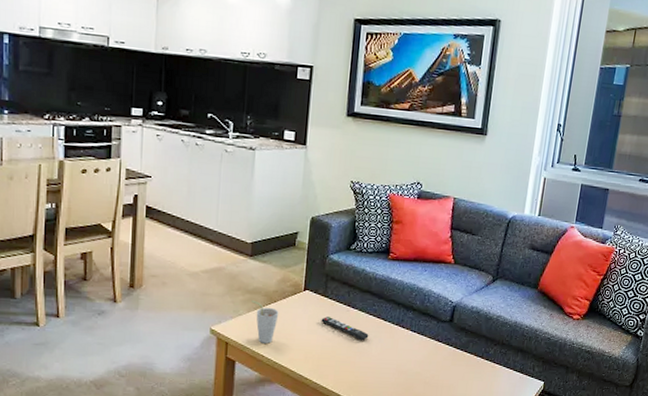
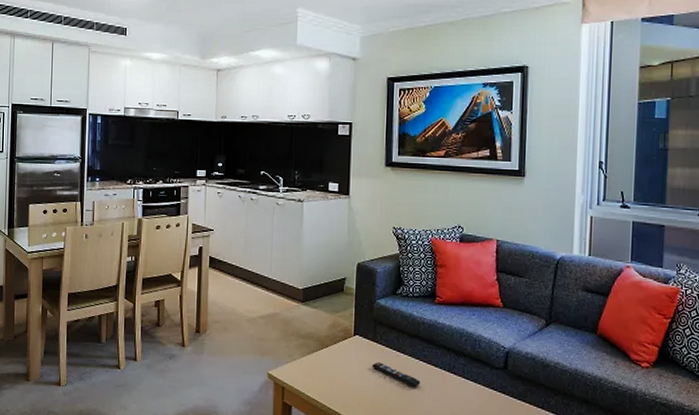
cup: present [251,300,279,344] -> none [305,345,331,389]

